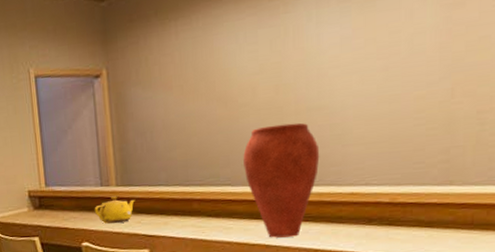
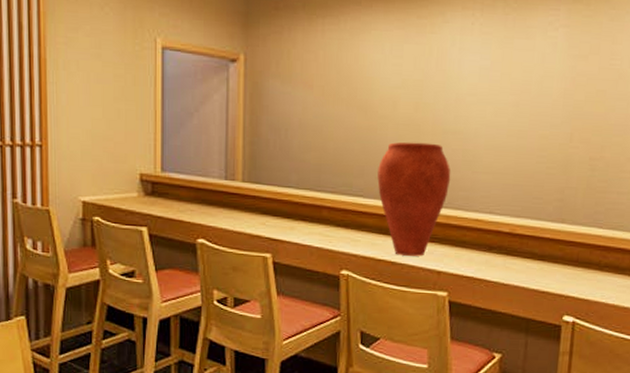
teapot: present [94,196,136,224] -> none [215,192,262,222]

